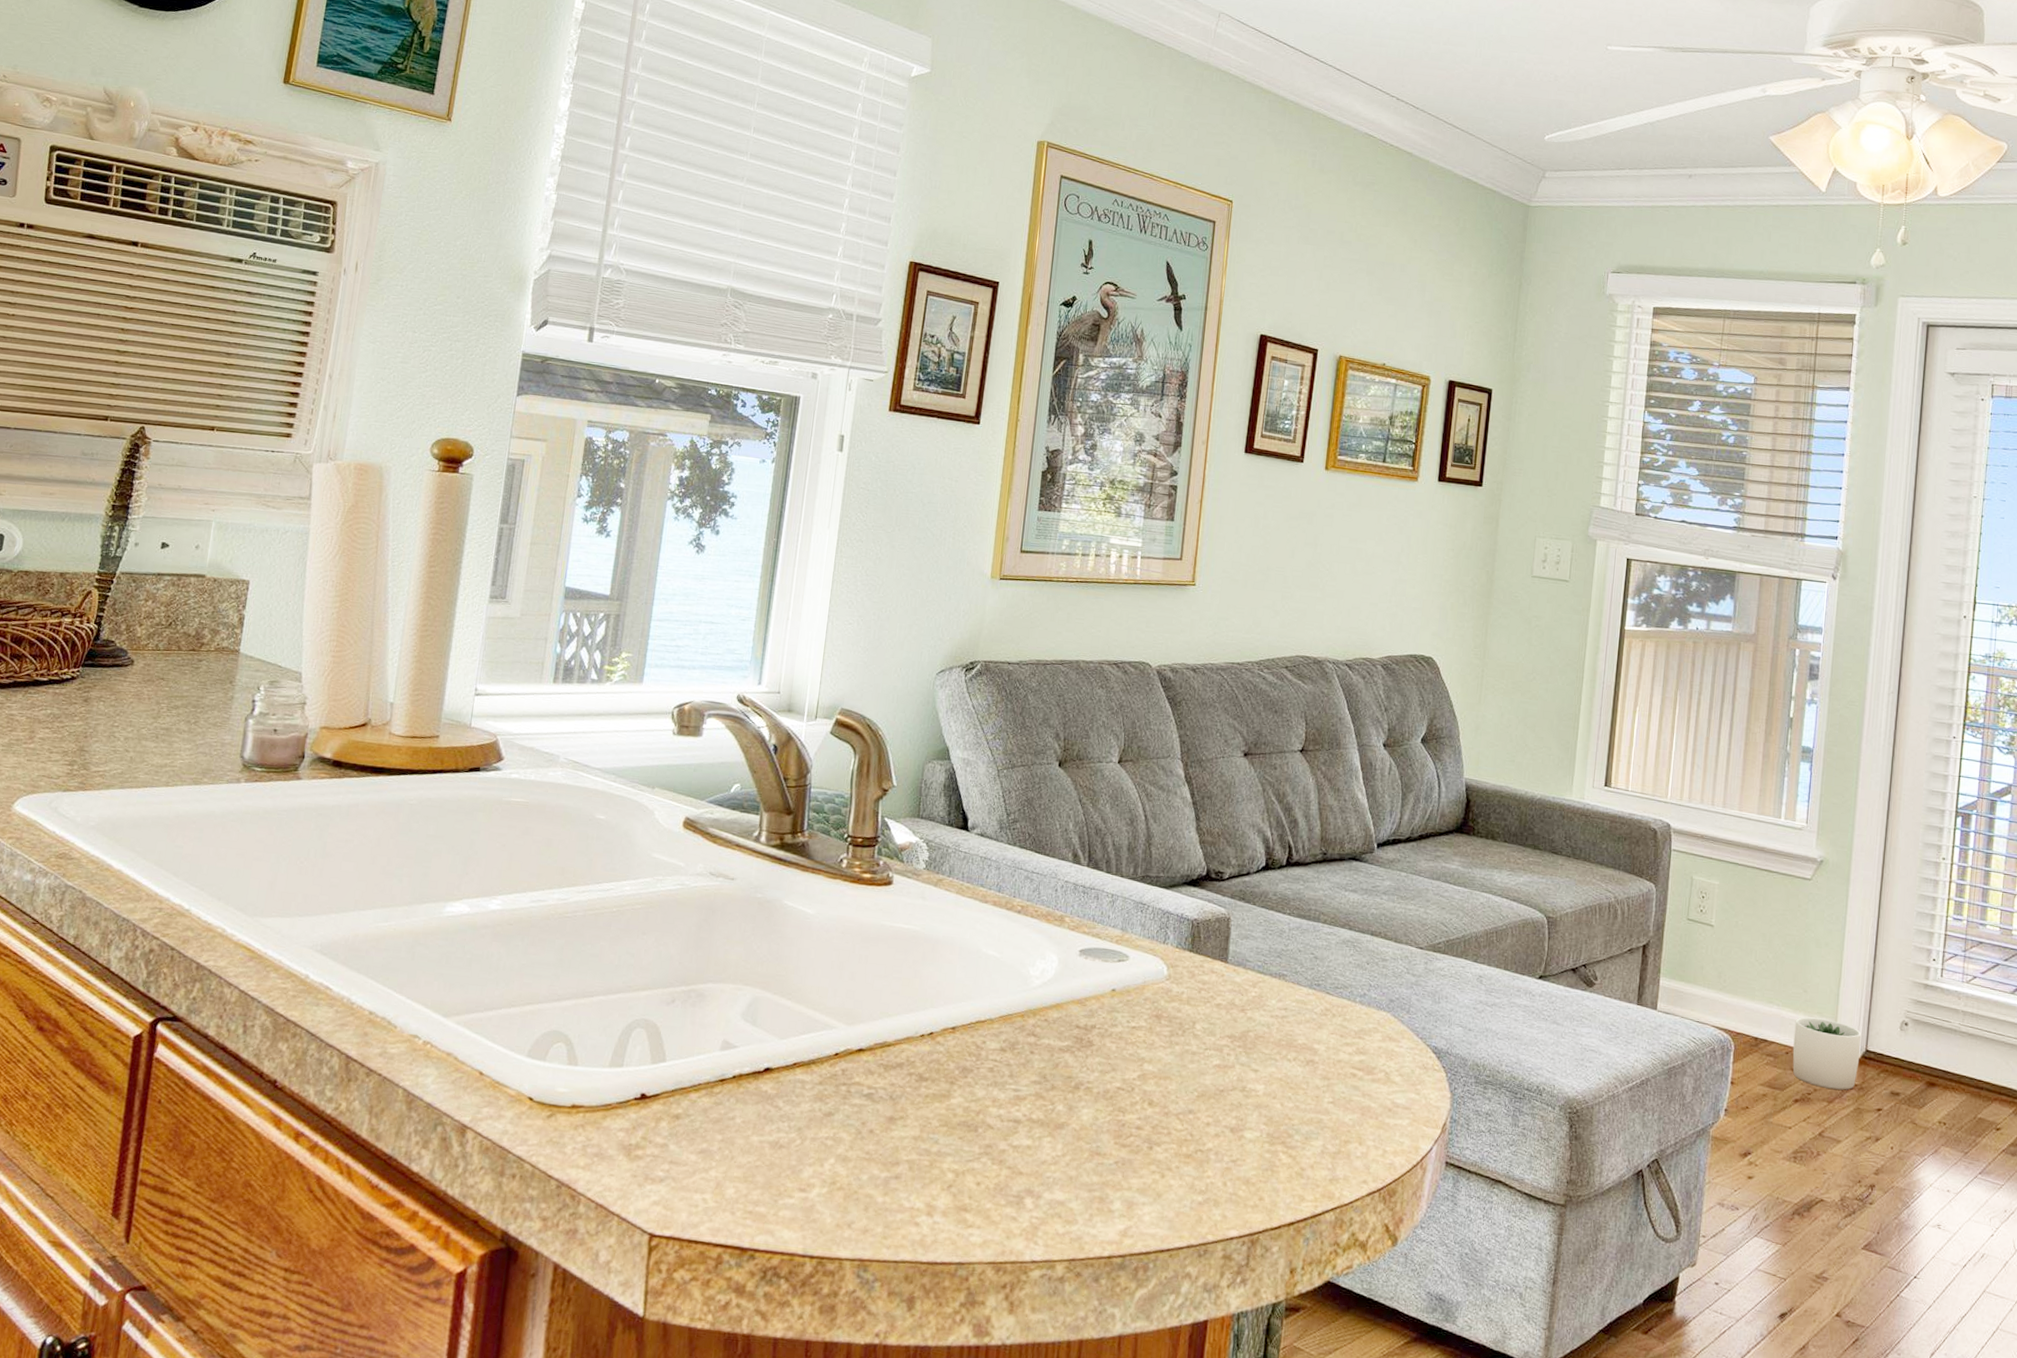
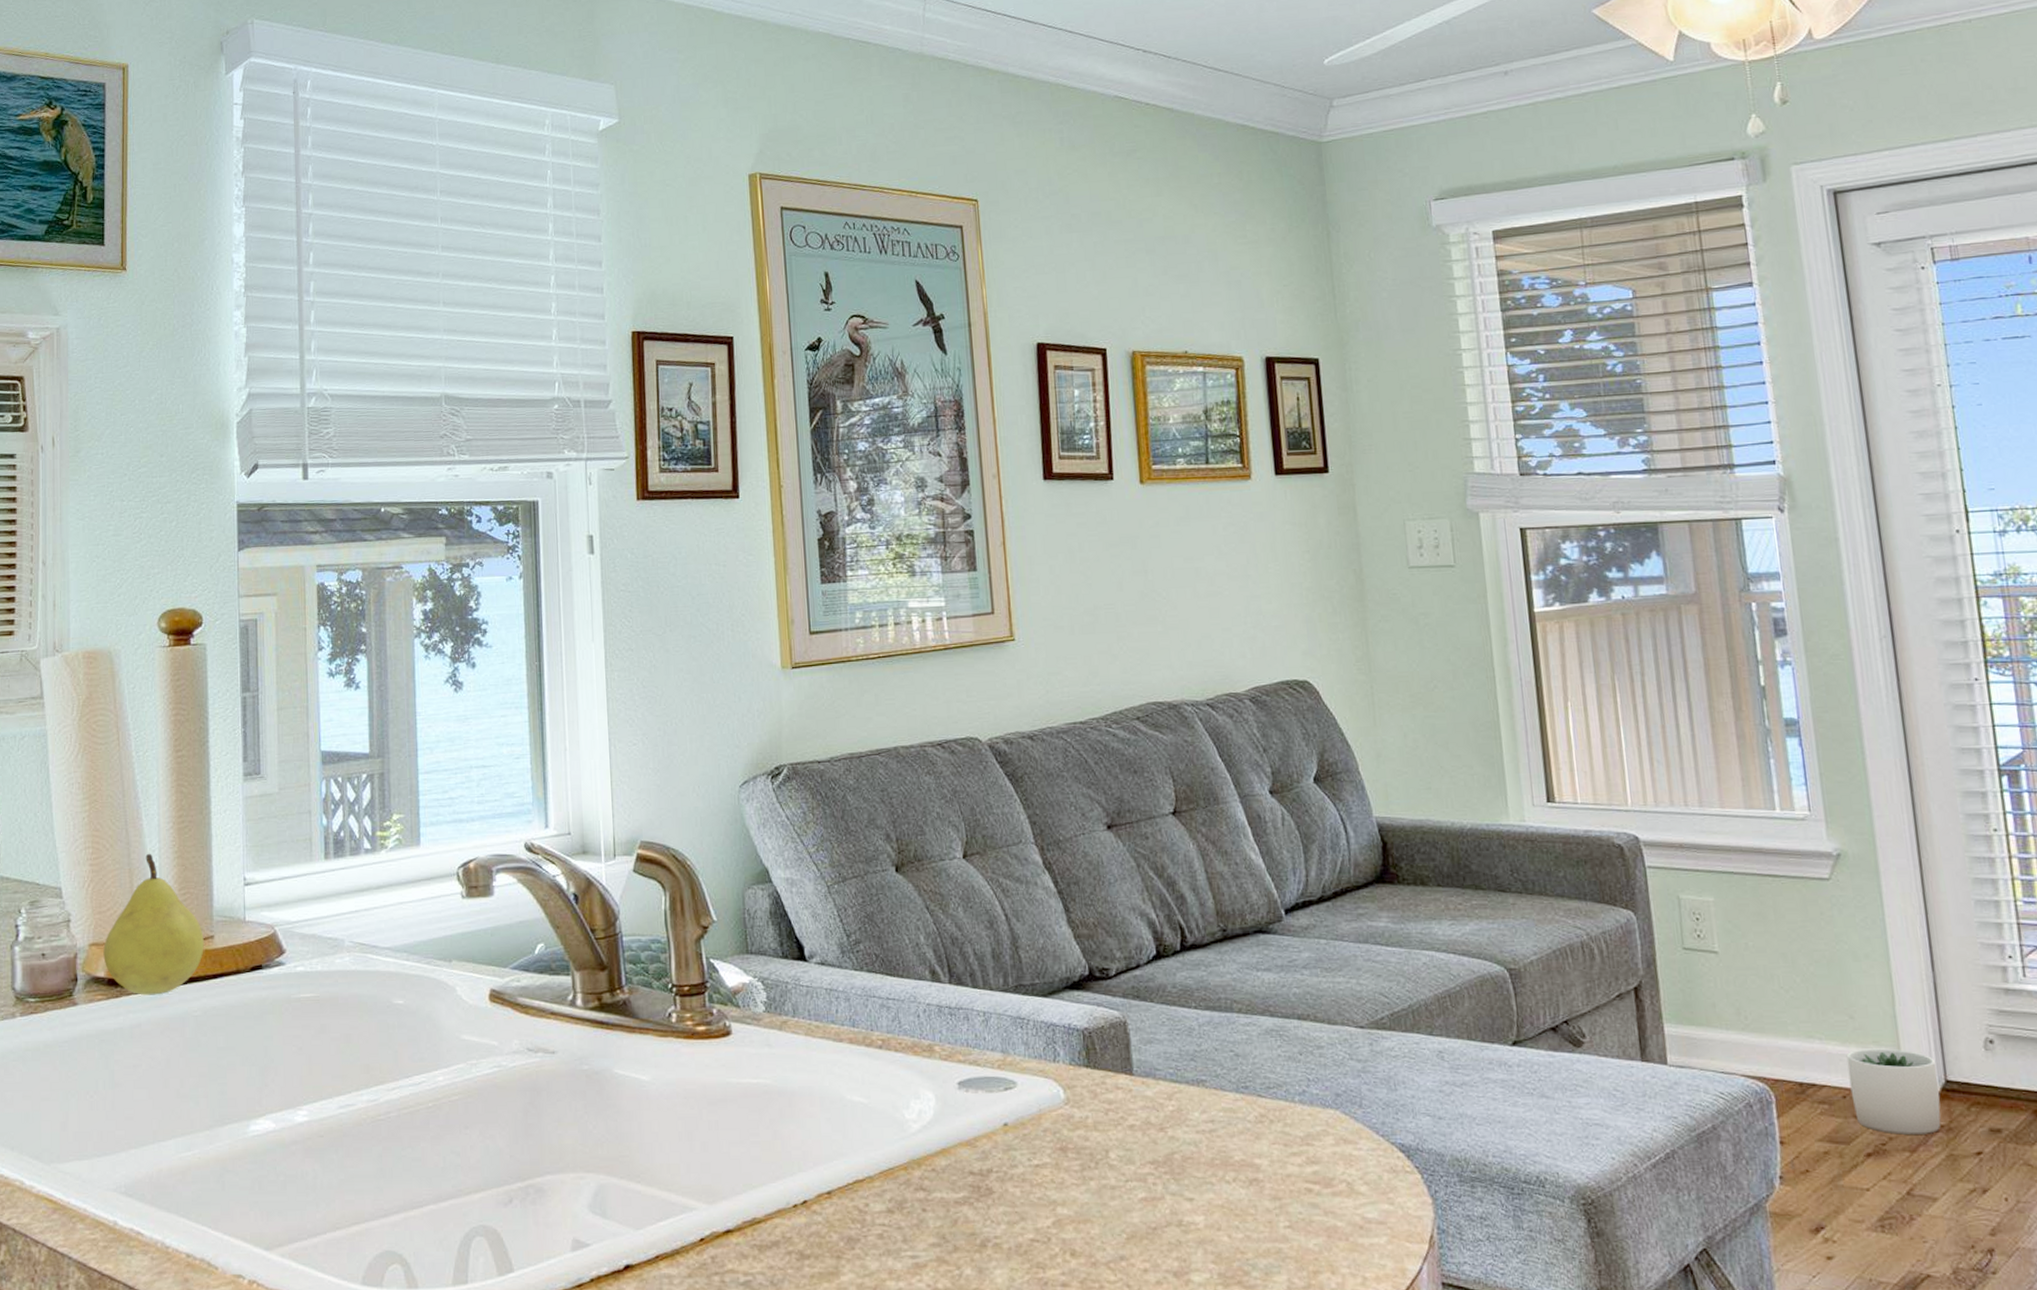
fruit: none [332,653,430,781] -> present [103,853,204,995]

